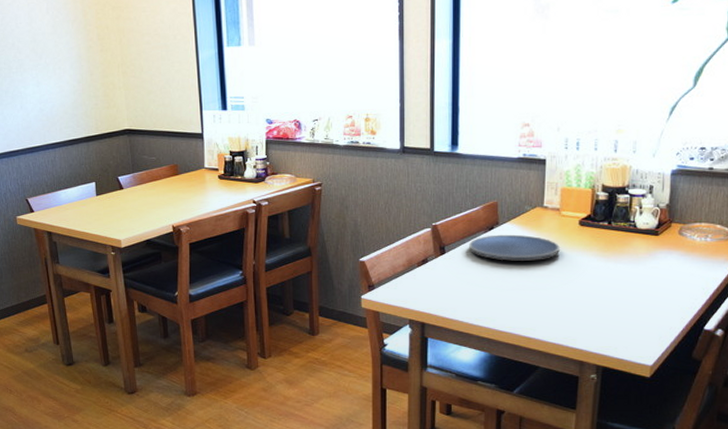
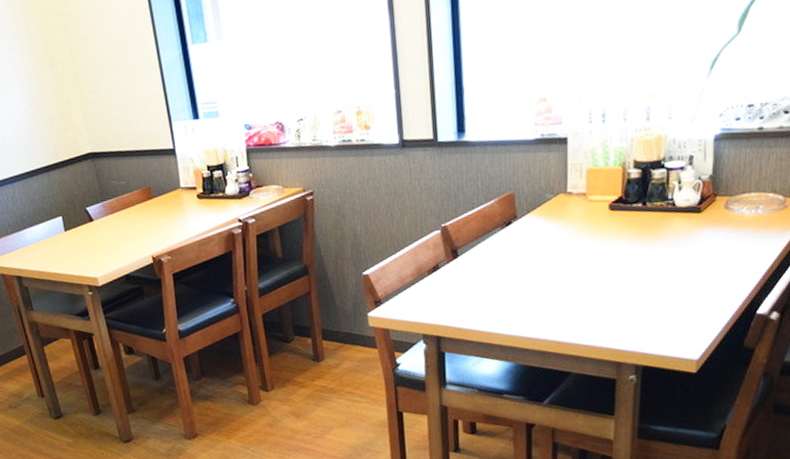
plate: present [469,234,561,261] -> none [485,227,589,258]

